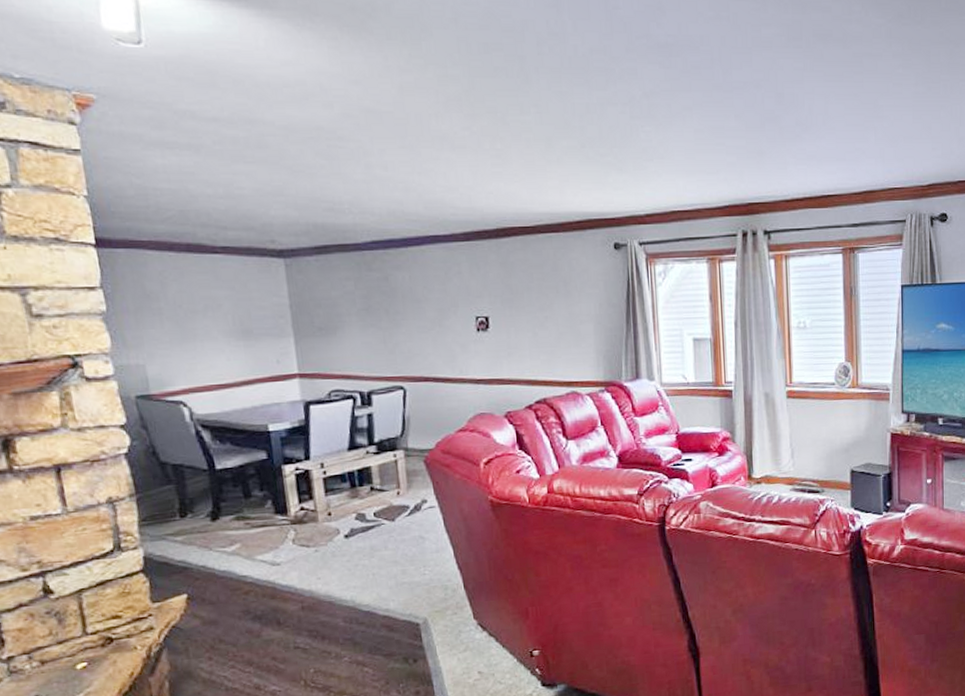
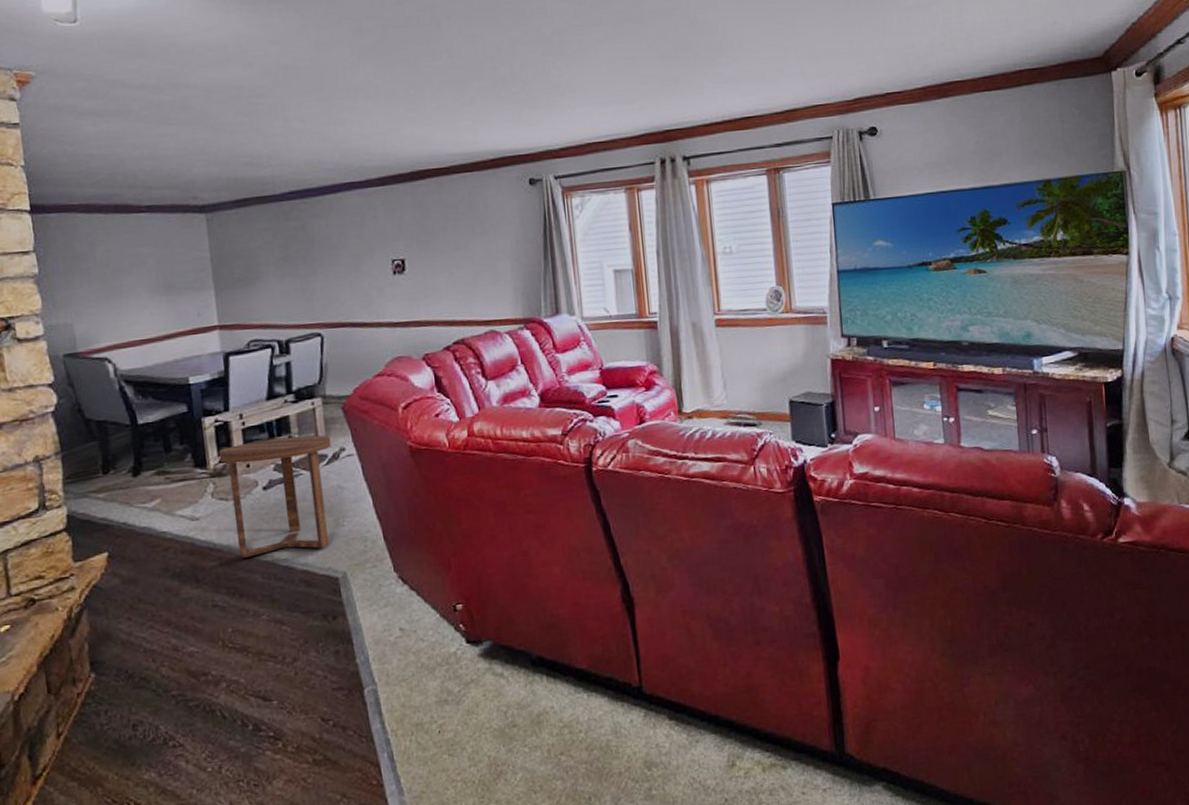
side table: none [299,486,414,603] -> present [218,435,332,558]

